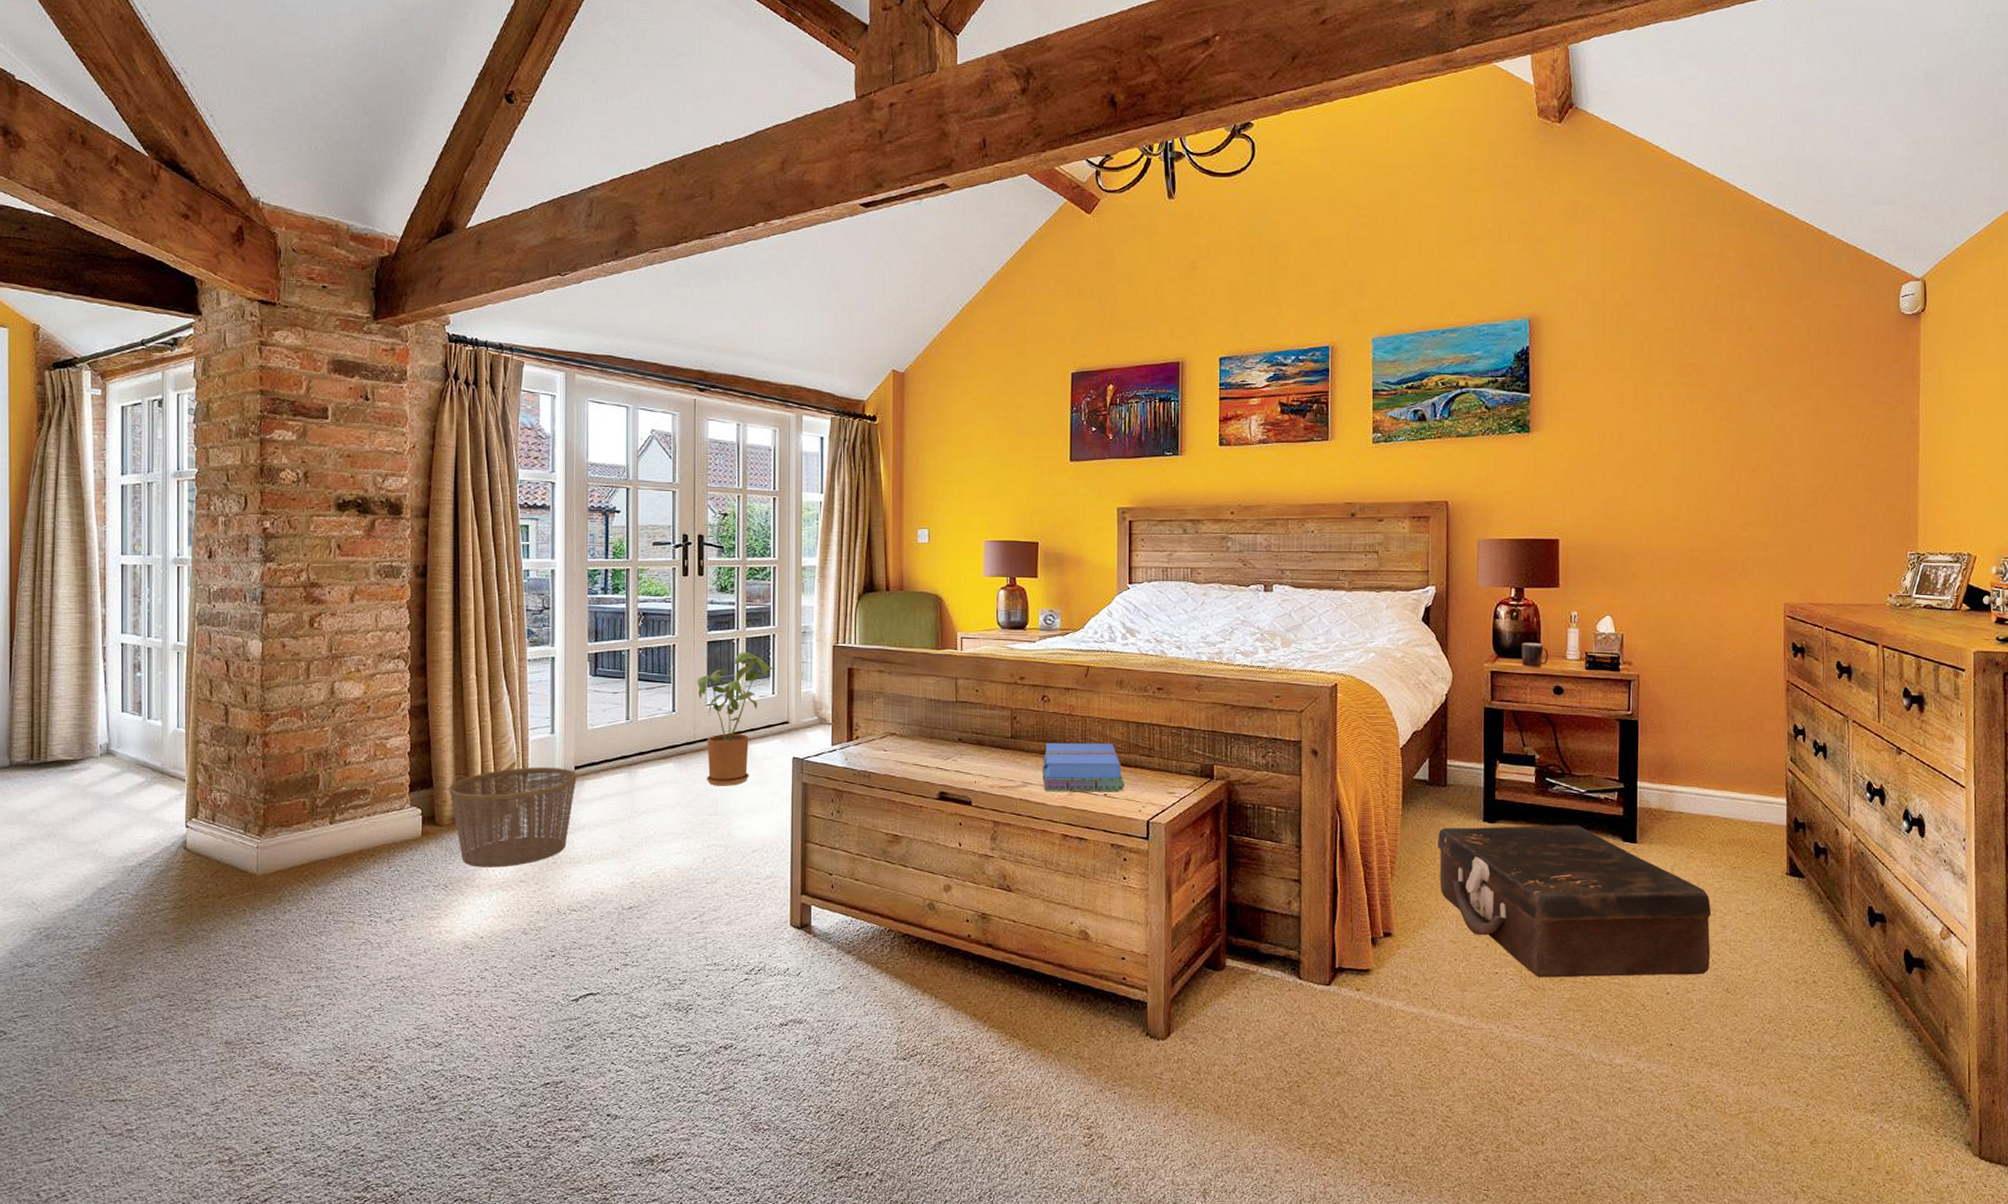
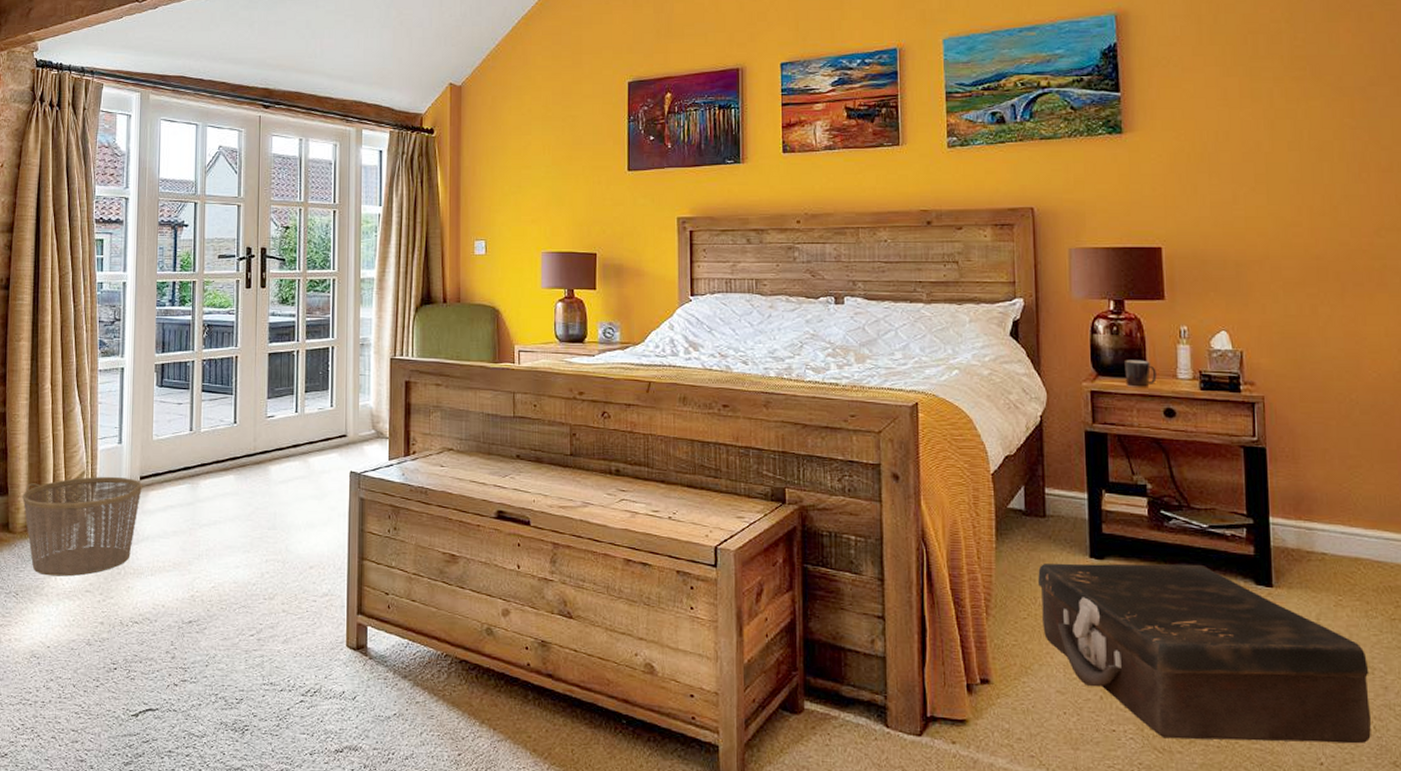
house plant: present [697,653,776,786] -> none [258,365,335,500]
books: present [1042,742,1124,791] -> none [602,461,690,514]

